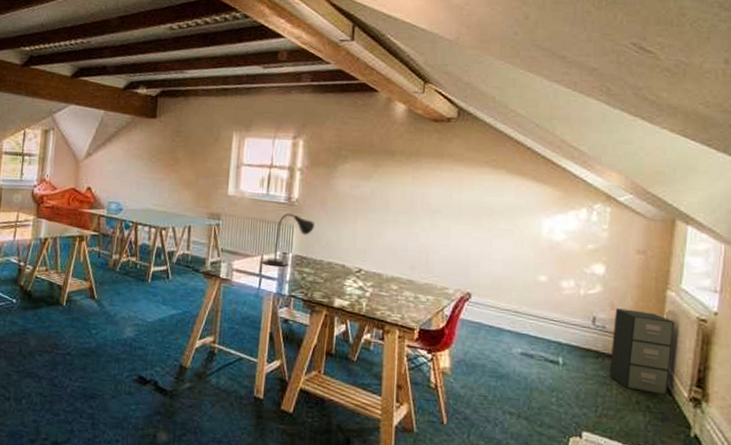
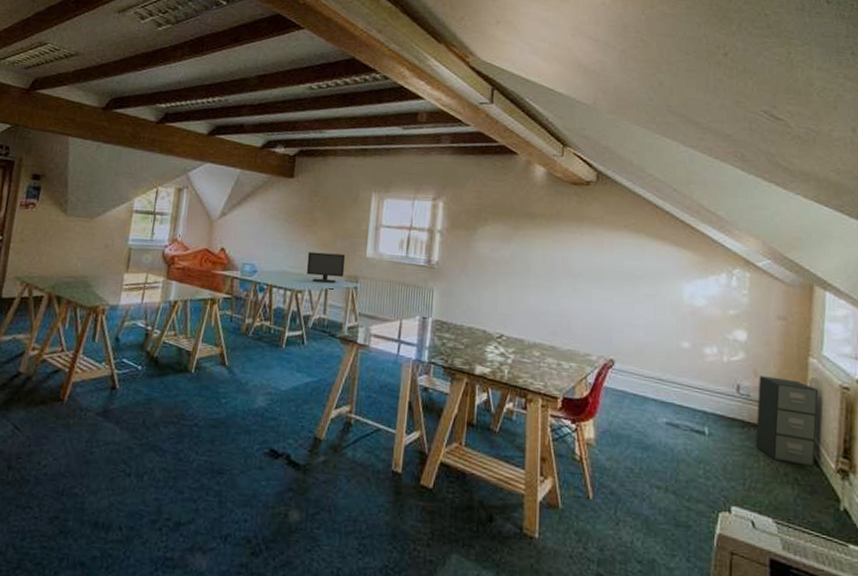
computer monitor: none [170,190,208,221] -> present [306,251,346,283]
desk lamp: present [262,213,315,267] -> none [401,277,456,332]

